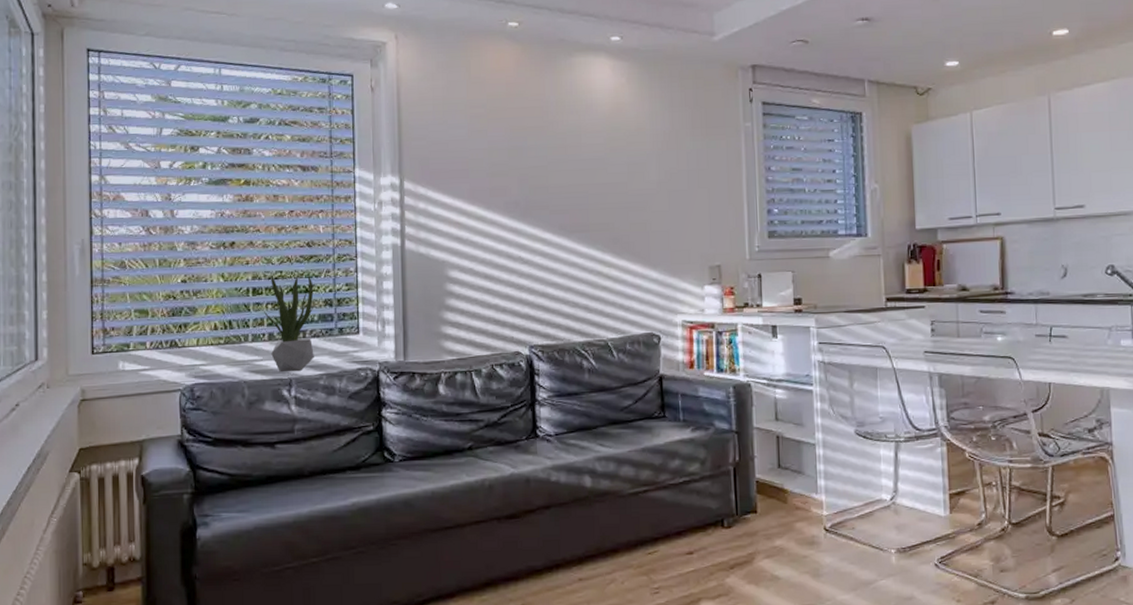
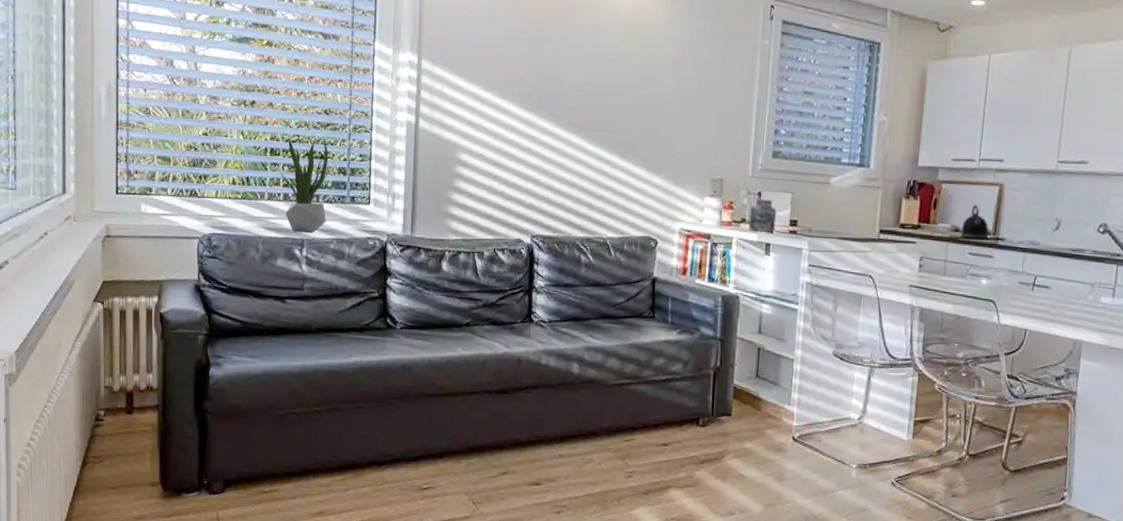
jar: none [752,280,780,315] -> present [749,198,777,233]
kettle: none [968,260,997,297] -> present [960,204,989,240]

